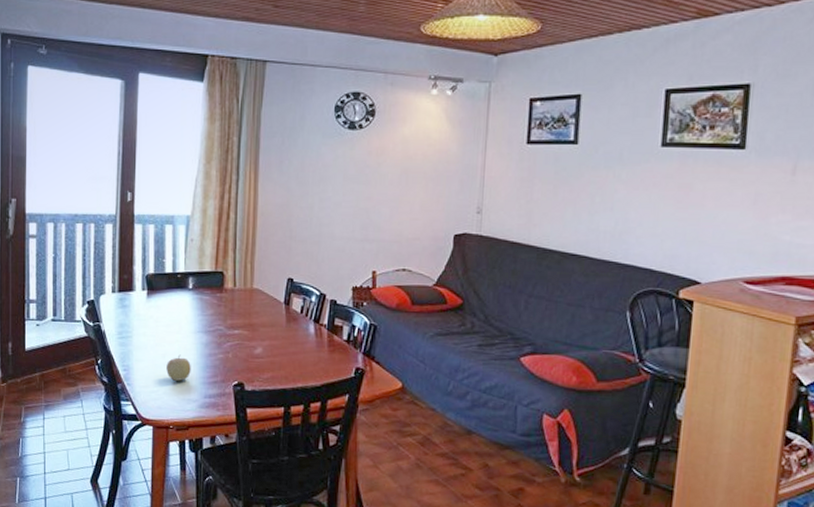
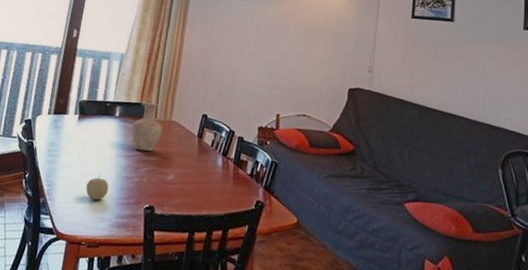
vase: none [208,270,244,325] -> present [131,102,163,152]

